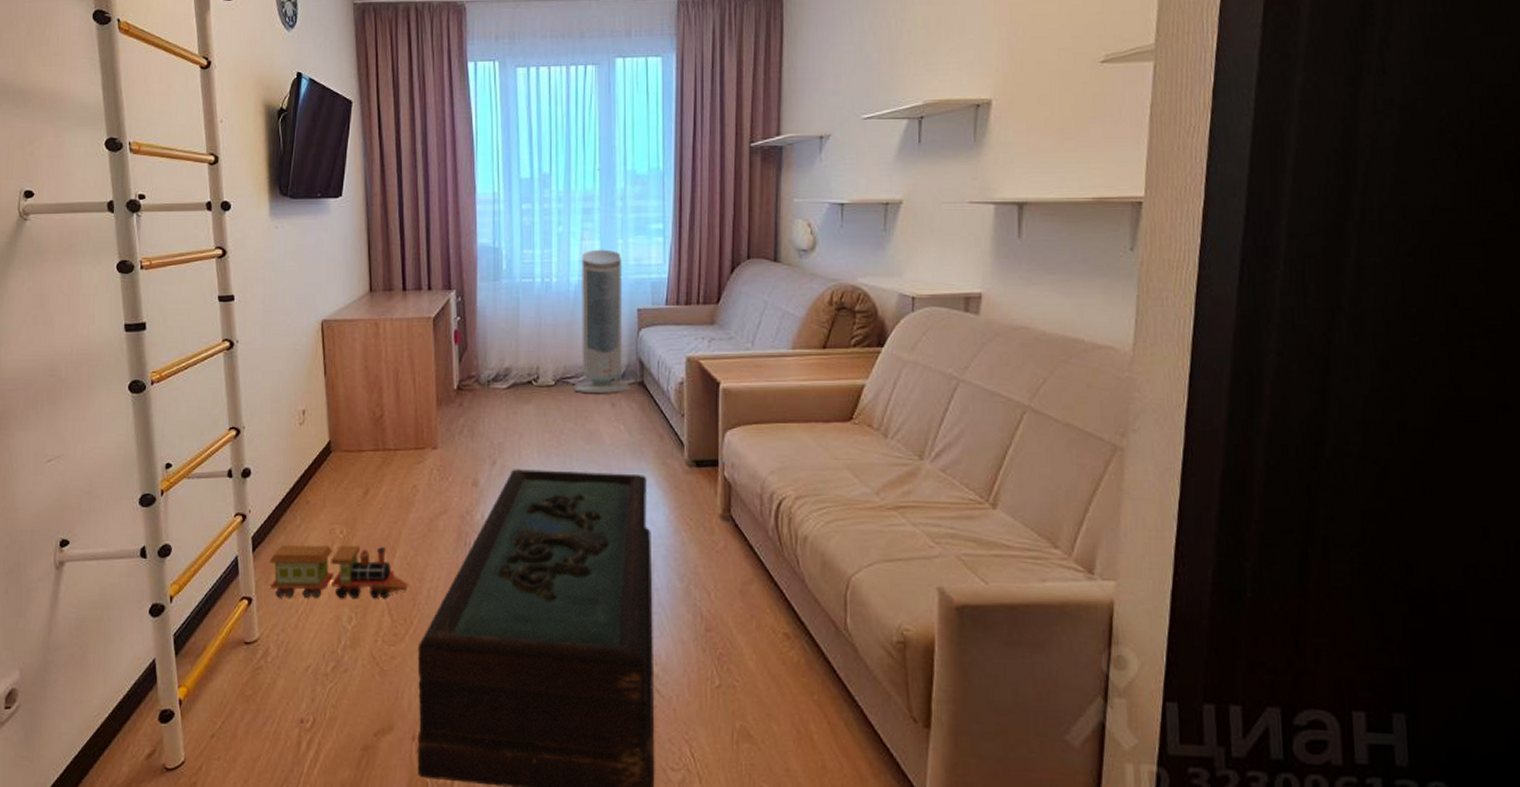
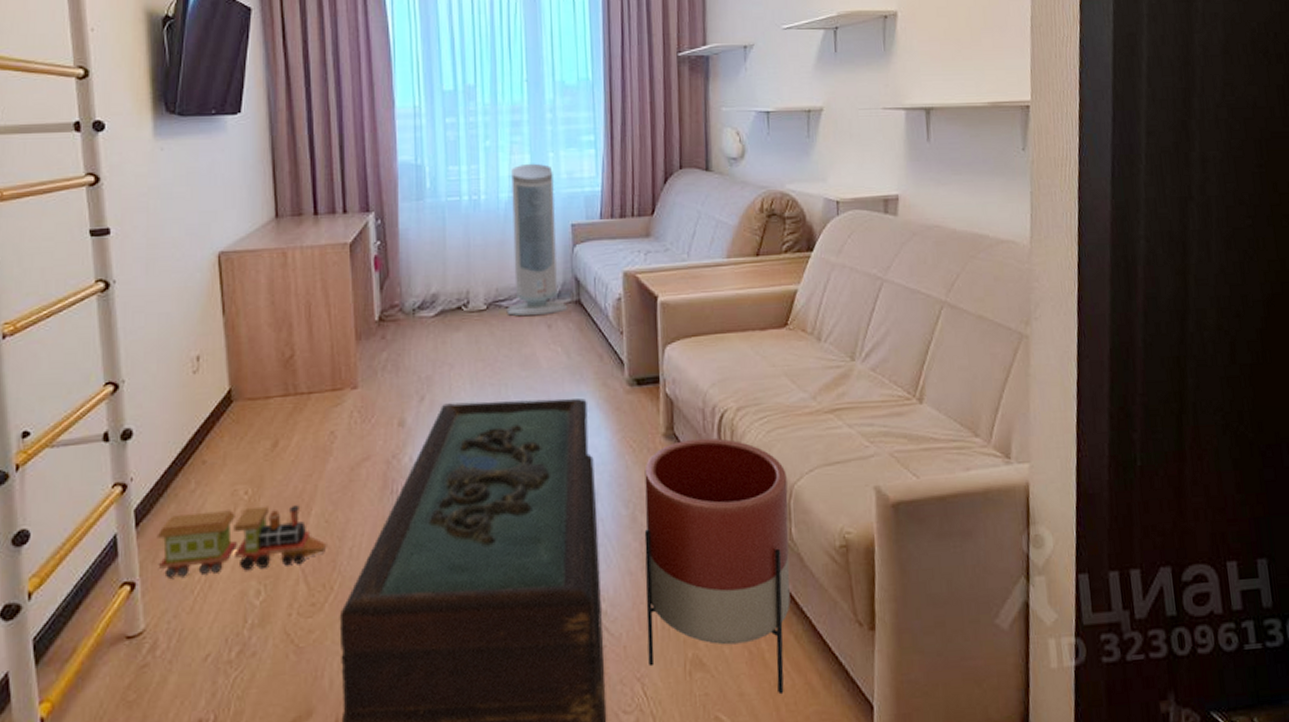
planter: none [696,522,845,776] -> present [644,438,790,695]

